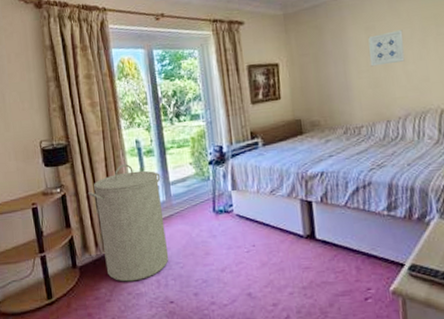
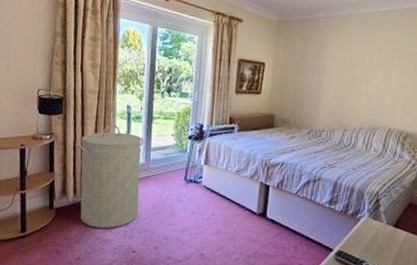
wall art: present [368,30,405,67] -> none [340,55,373,83]

